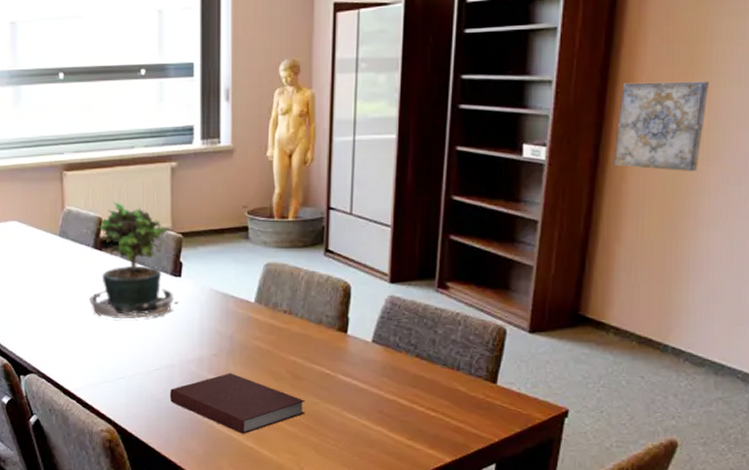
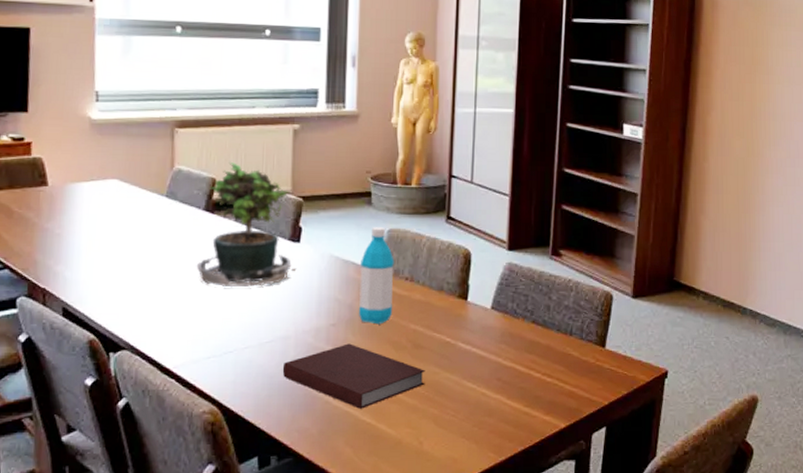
water bottle: none [238,261,273,356] -> present [358,227,394,325]
wall art: present [614,81,709,171] -> none [698,76,767,154]

